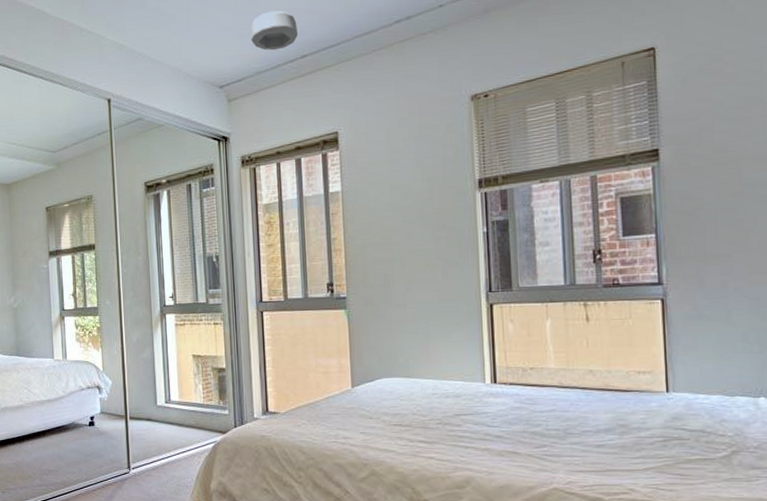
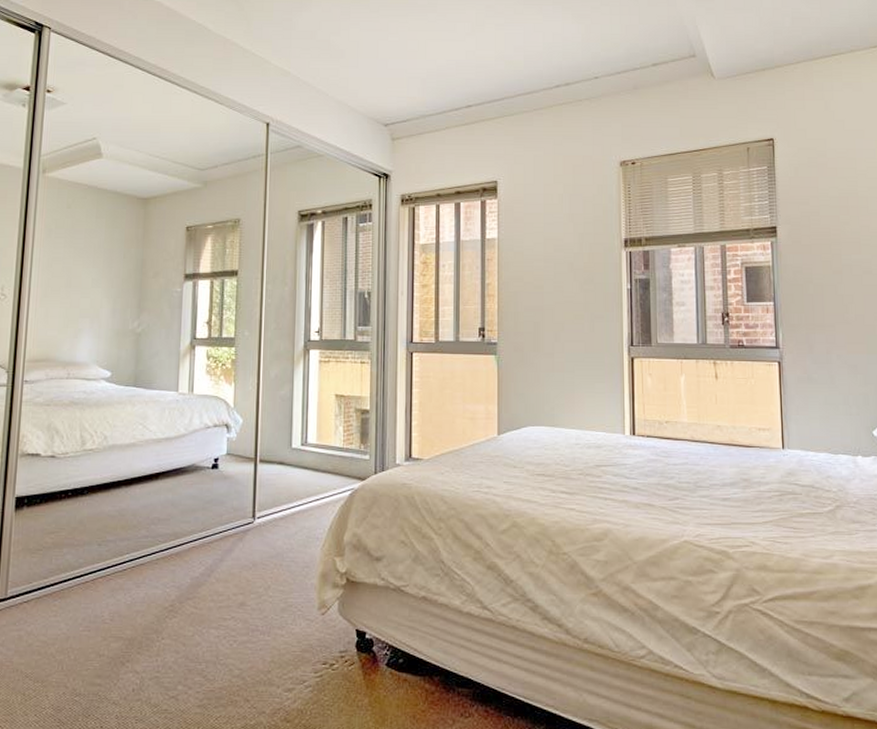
ceiling light: present [250,10,298,51] -> none [418,60,464,97]

